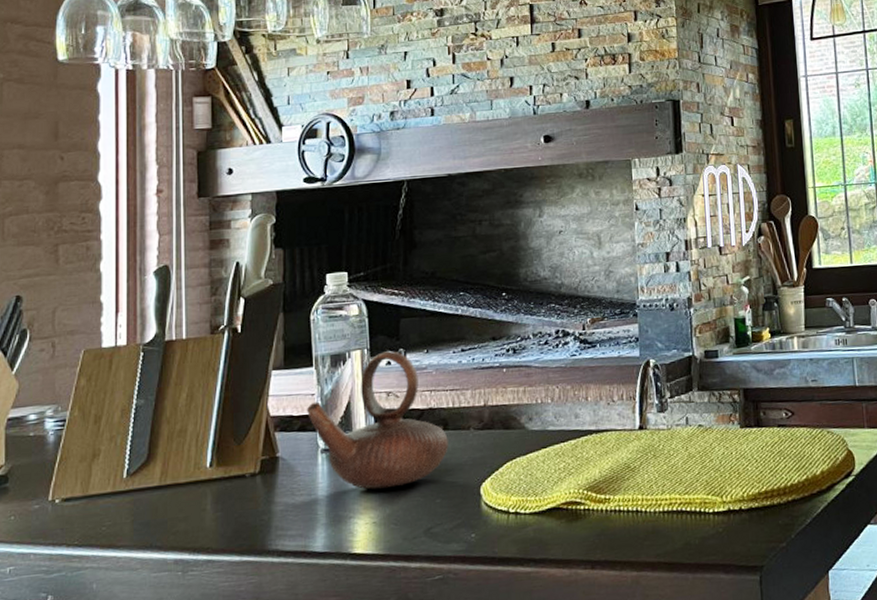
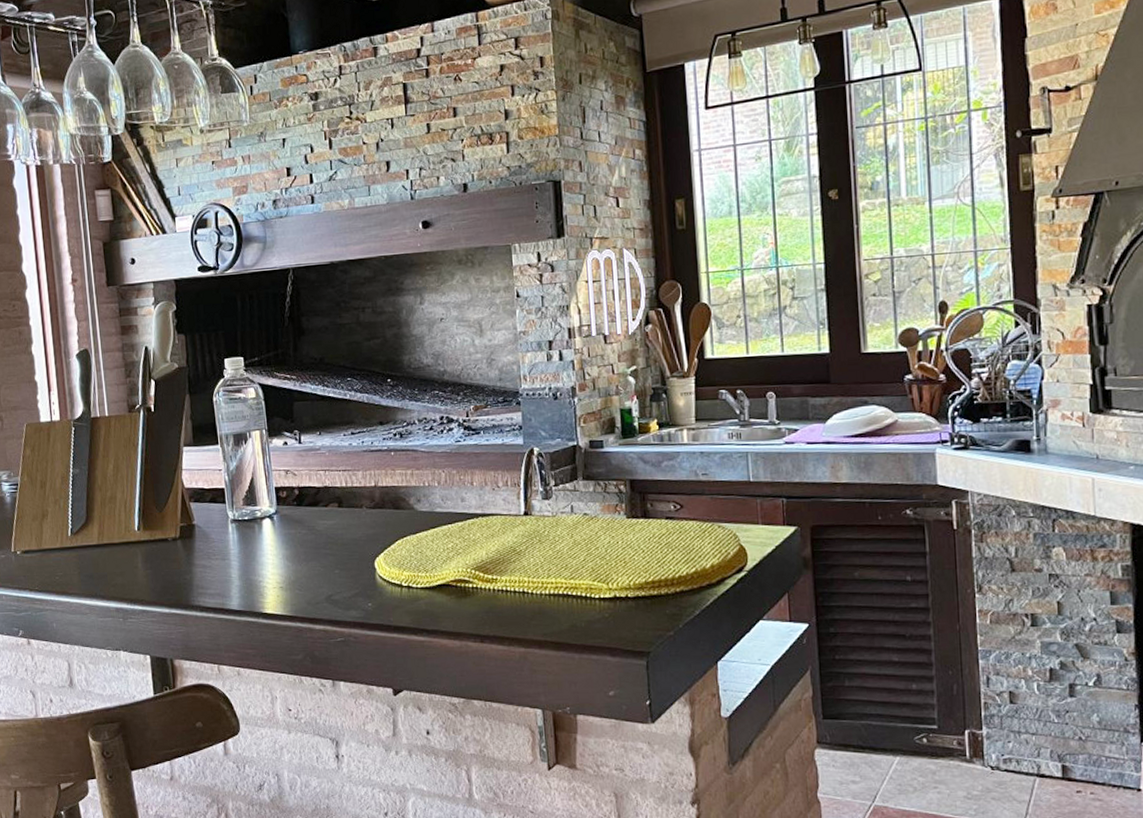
teapot: present [306,351,448,490] -> none [215,432,344,558]

